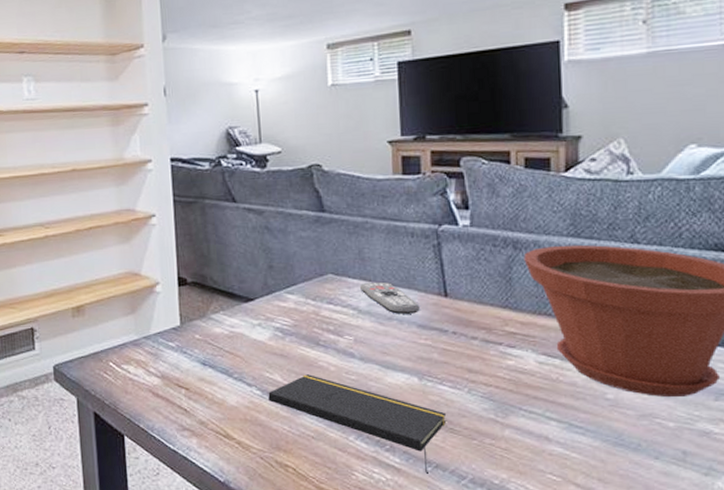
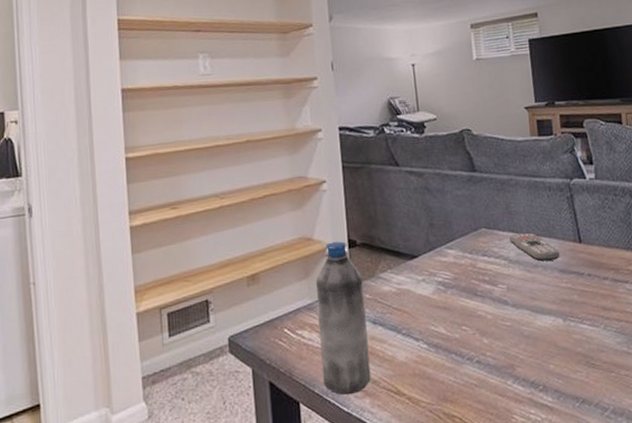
water bottle: none [142,278,199,433] -> present [315,241,371,395]
notepad: present [268,374,447,474] -> none [434,324,588,410]

